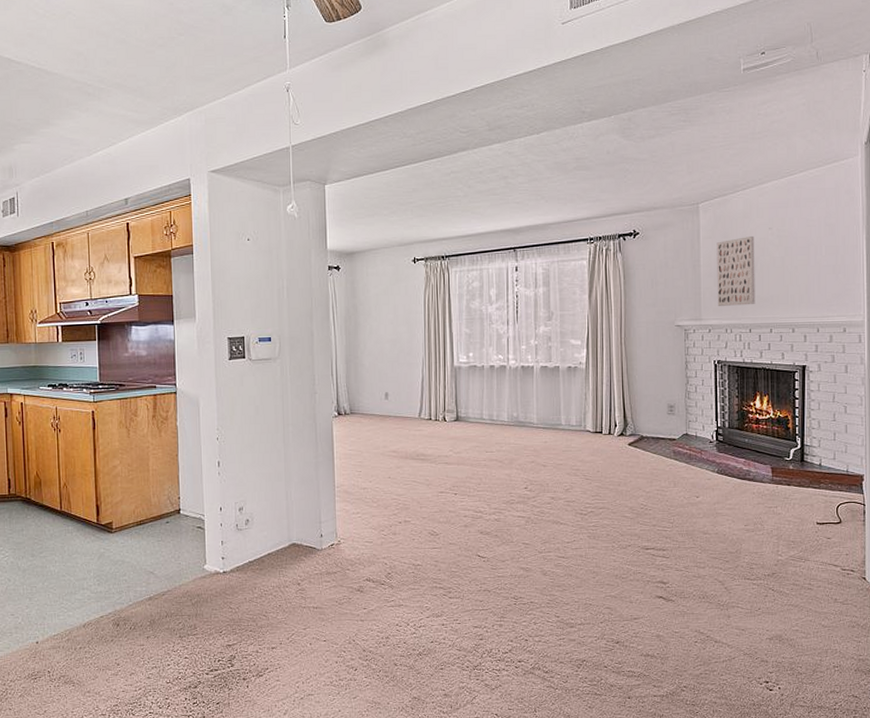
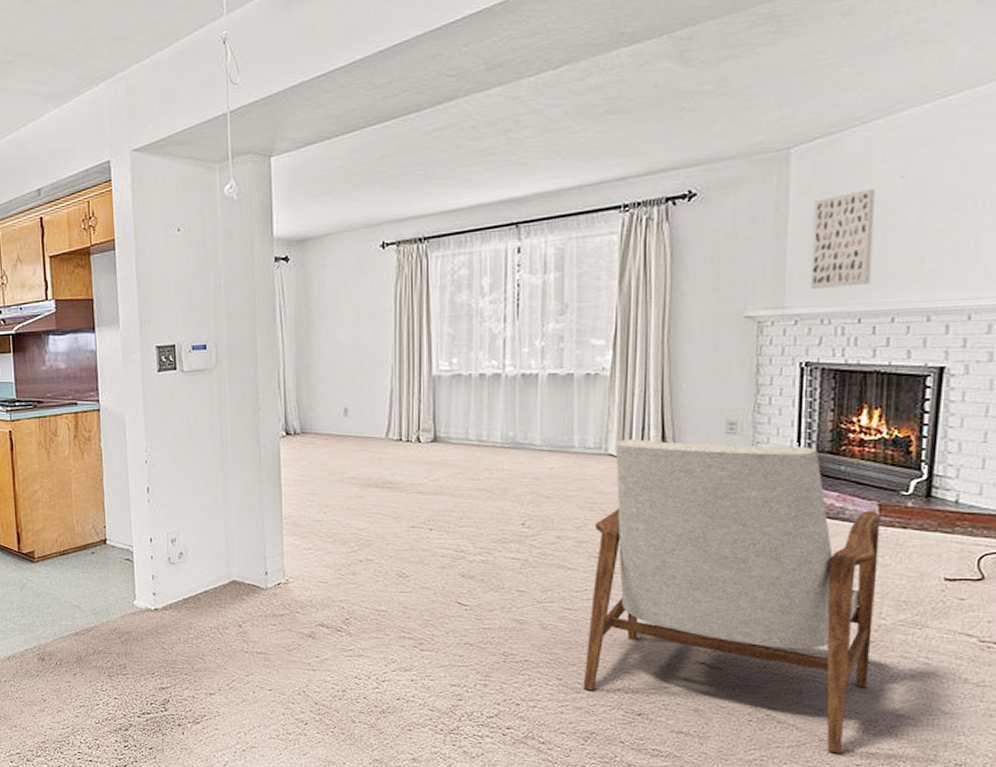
armchair: none [575,418,774,664] -> present [583,439,881,754]

